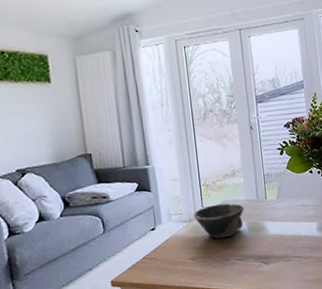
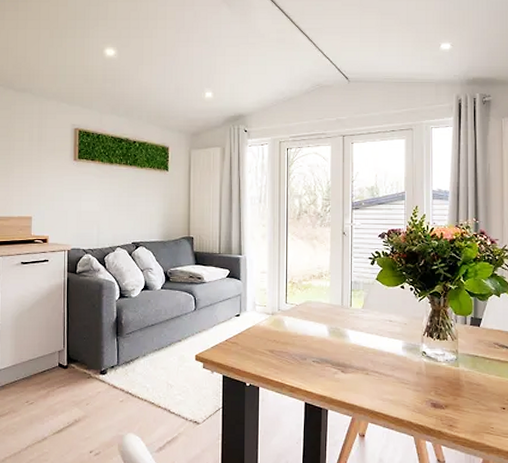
bowl: present [193,203,244,239] -> none [276,303,327,337]

